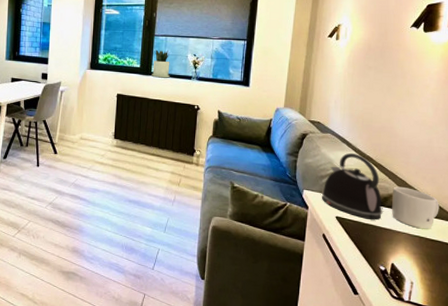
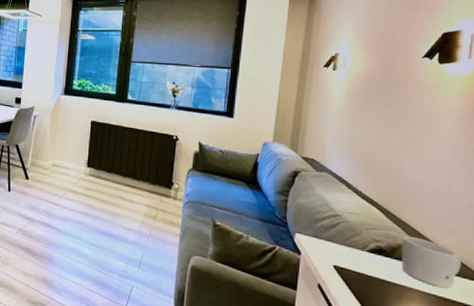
planter: present [151,49,171,78] -> none [127,76,148,106]
kettle: present [321,152,383,220] -> none [316,195,391,273]

